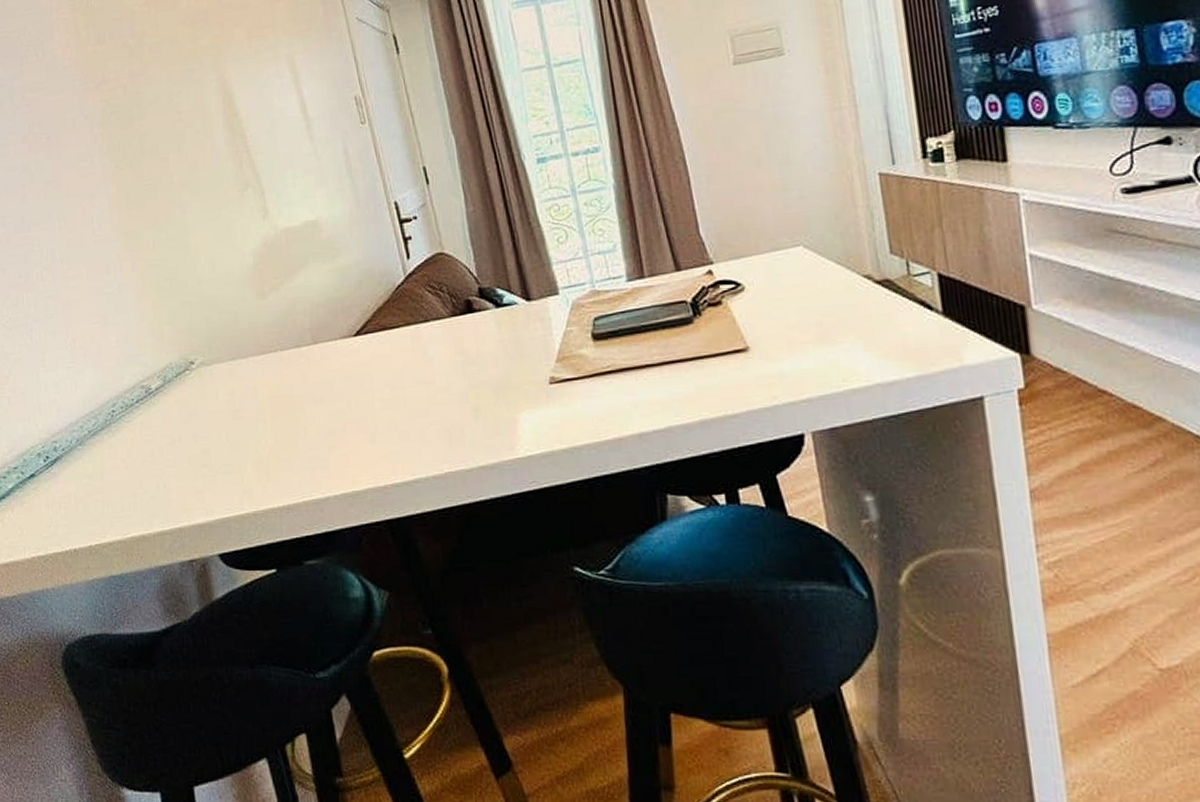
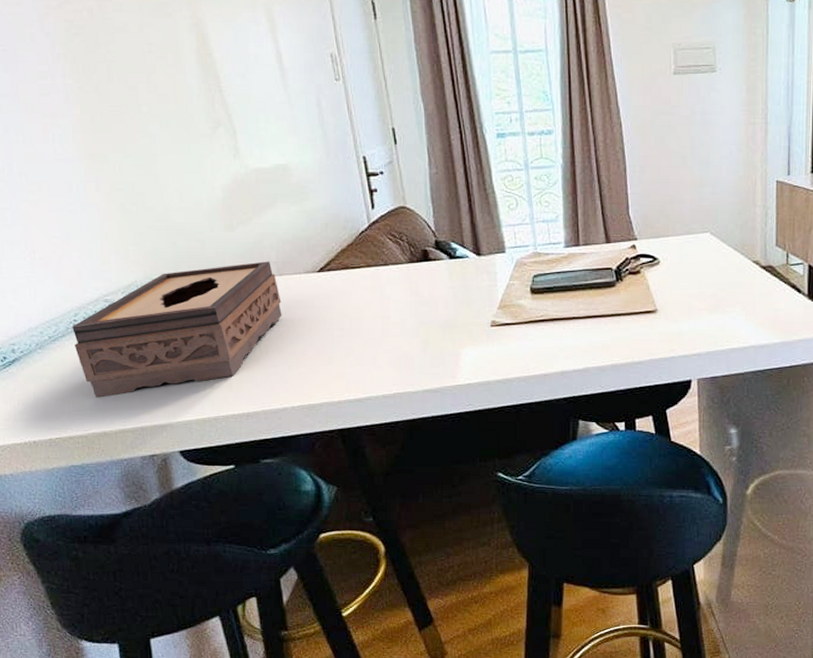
tissue box: none [110,329,319,497] -> present [72,261,282,398]

